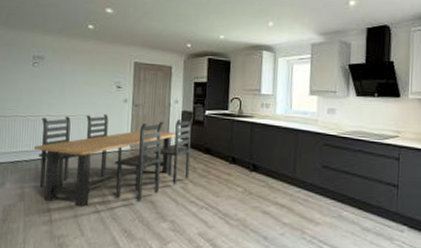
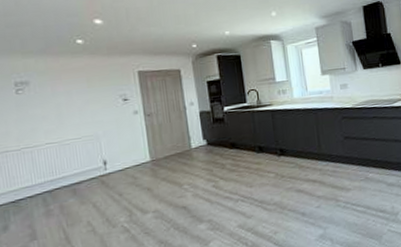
dining set: present [33,113,193,207] -> none [36,116,219,234]

